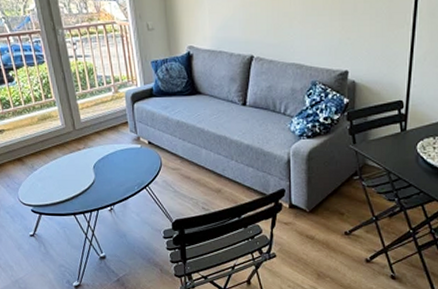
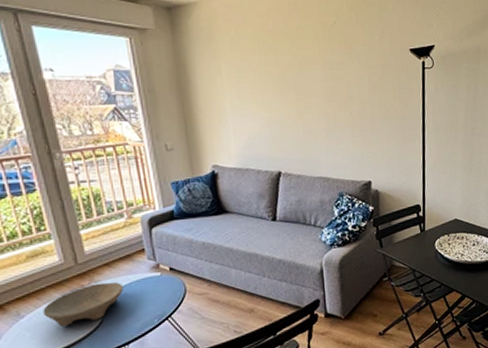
bowl: none [50,148,111,182] -> present [43,281,124,327]

